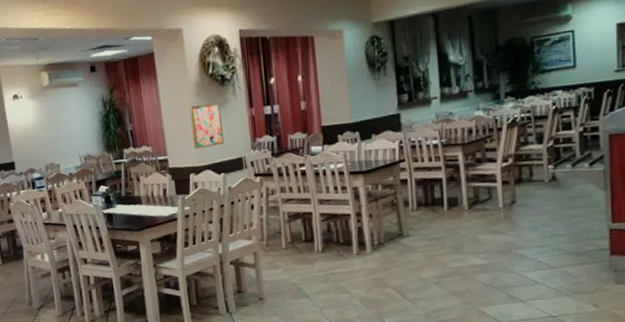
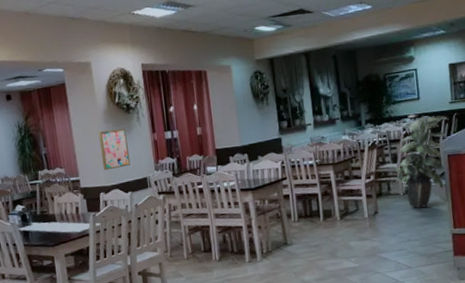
indoor plant: none [535,85,611,198] -> present [391,114,447,208]

